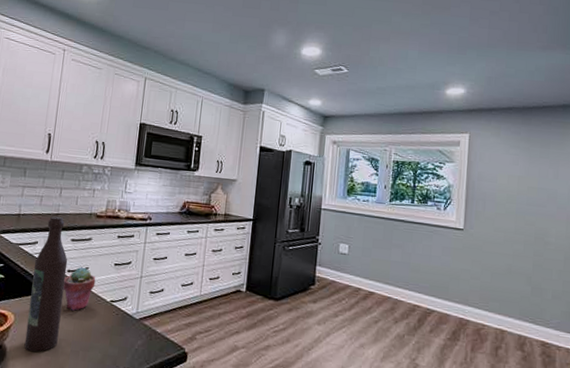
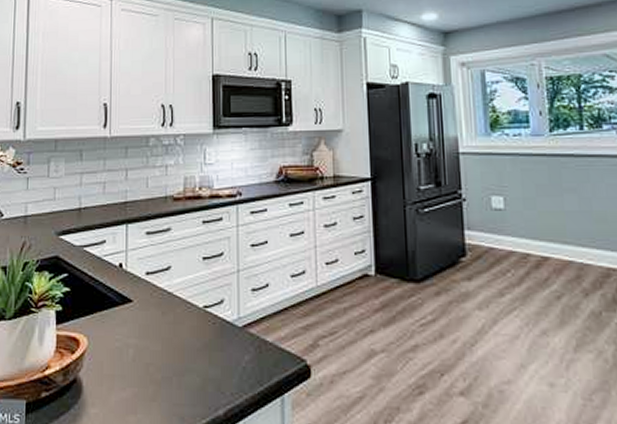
wine bottle: present [24,216,68,352] -> none [103,206,145,383]
potted succulent: present [63,267,96,311] -> none [143,266,182,324]

